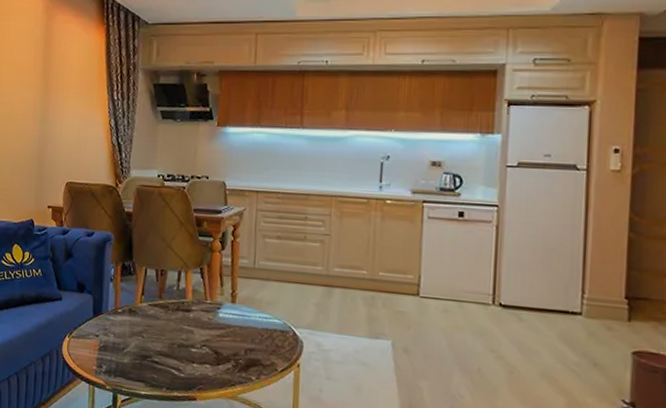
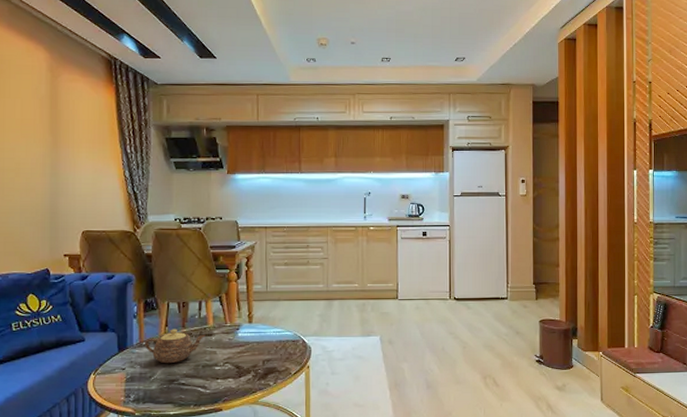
teapot: none [120,298,183,337] -> present [145,329,206,364]

